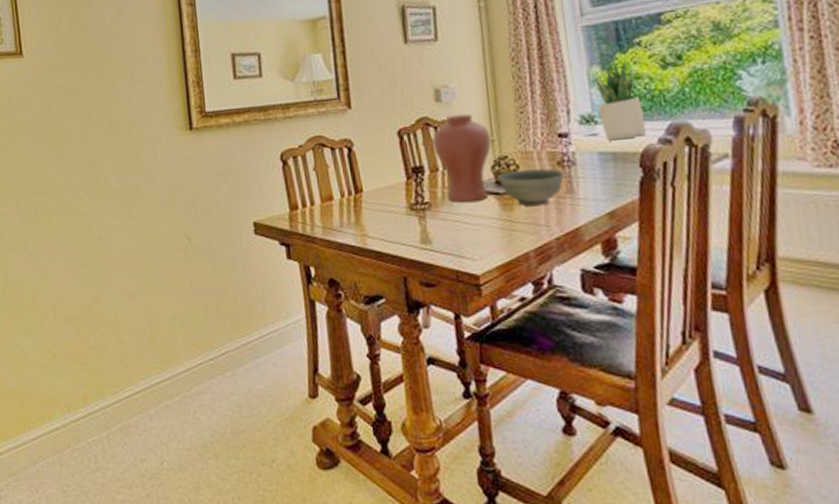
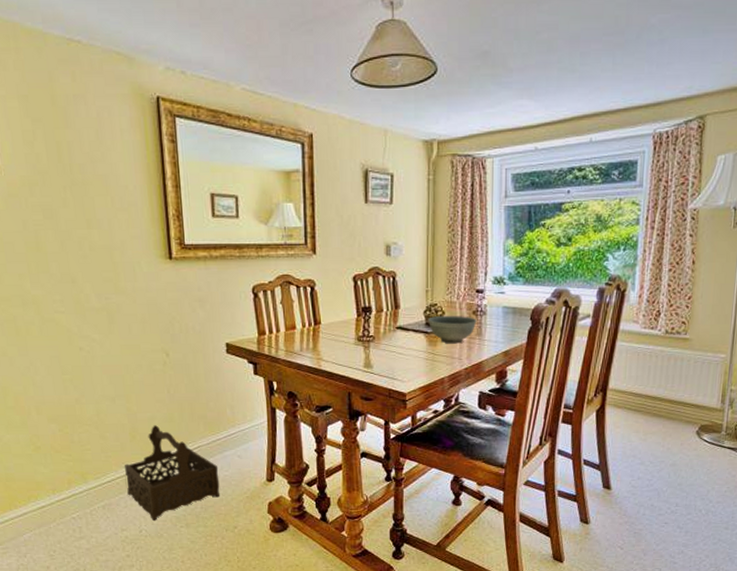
decorative basket: none [143,326,254,449] -> present [124,425,221,520]
vase: present [432,113,492,203] -> none [380,267,426,337]
planter: present [594,63,647,141] -> none [507,239,539,298]

